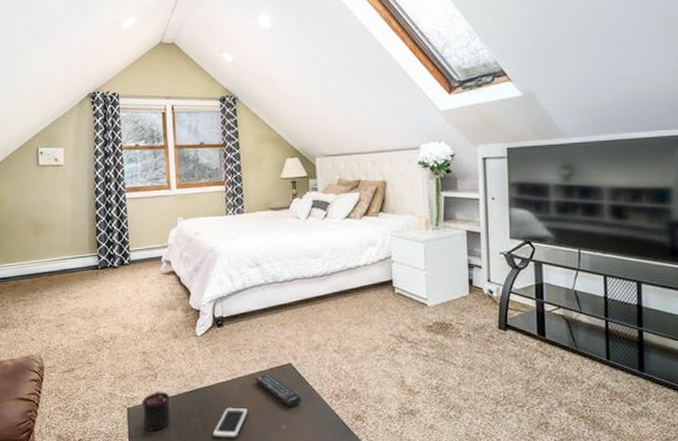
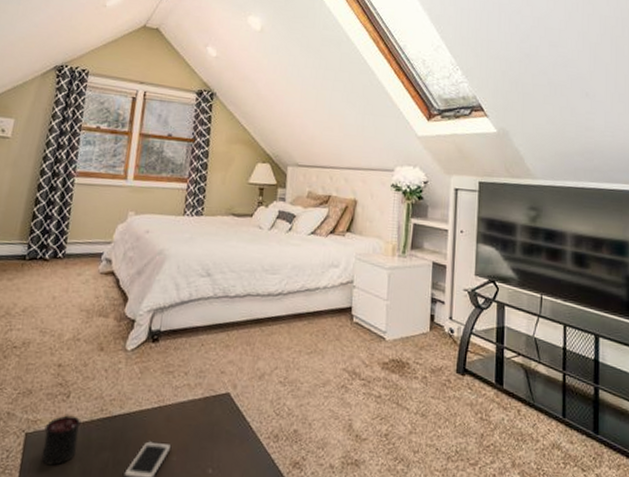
remote control: present [255,373,301,408] -> none [185,402,235,448]

